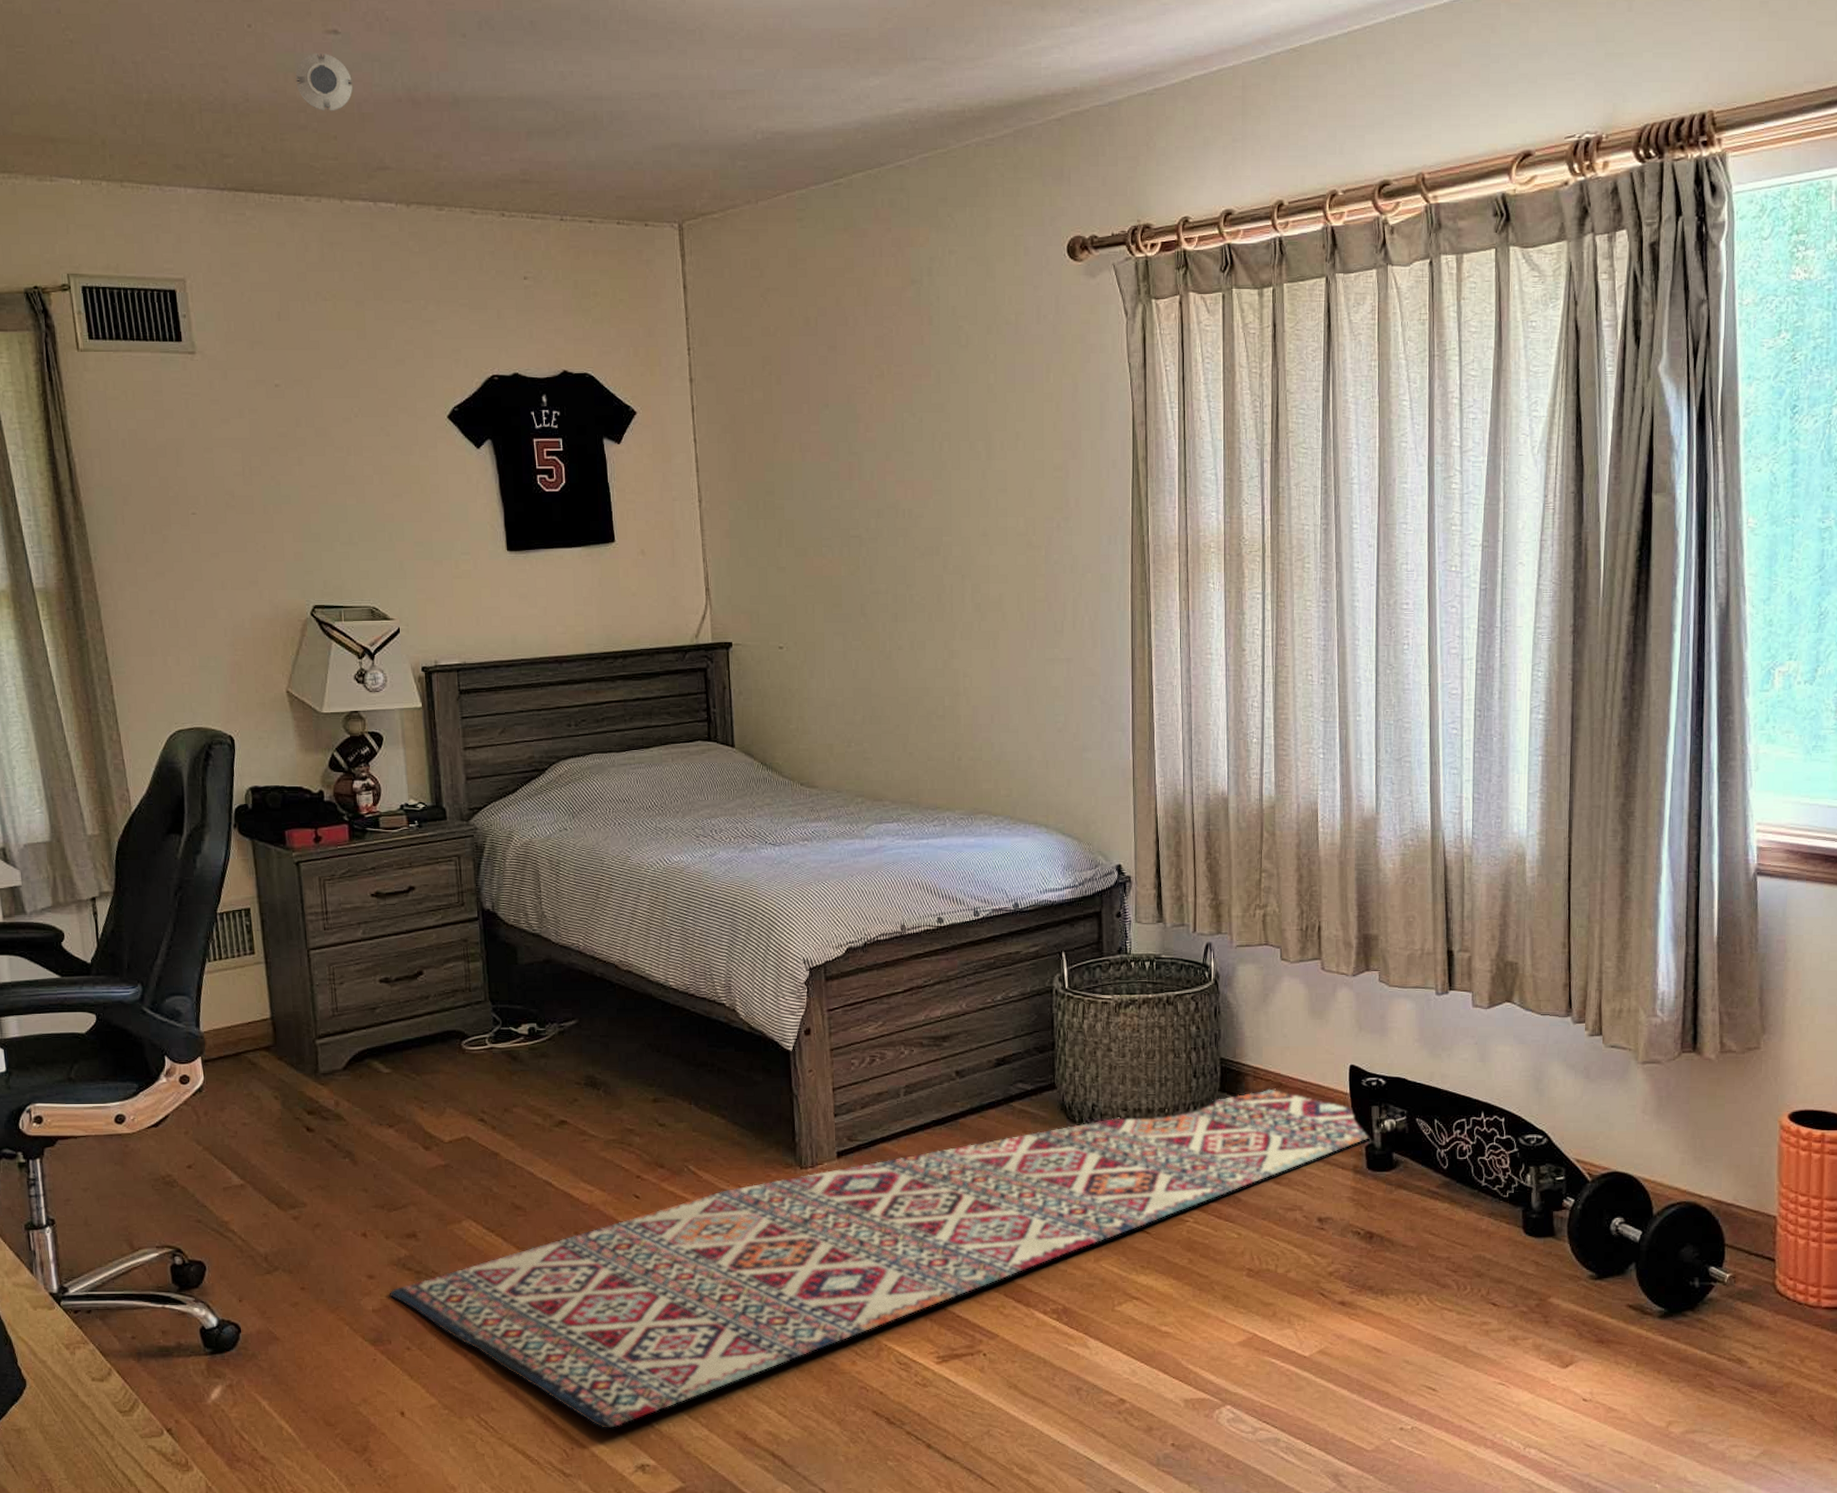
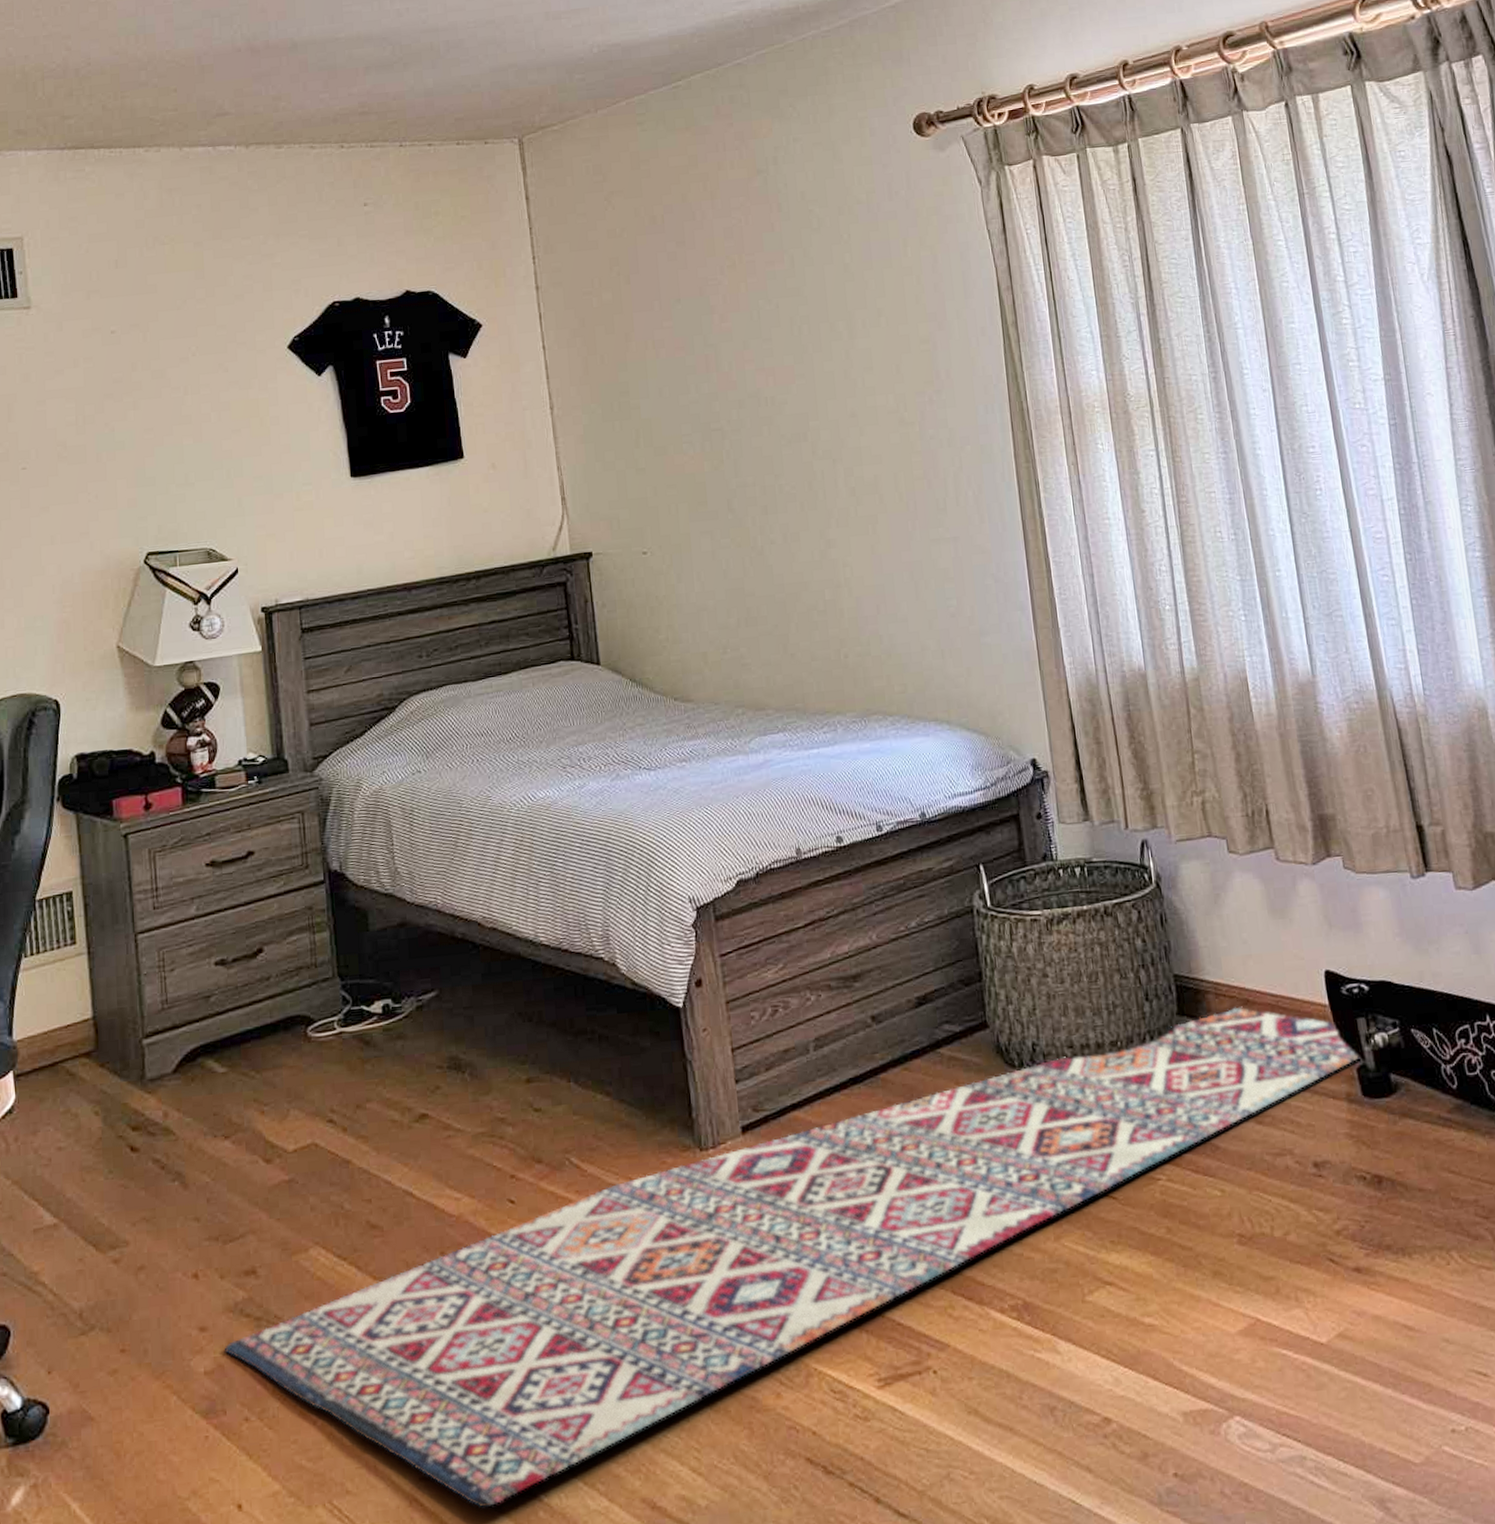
smoke detector: present [295,54,353,111] -> none [137,15,193,68]

